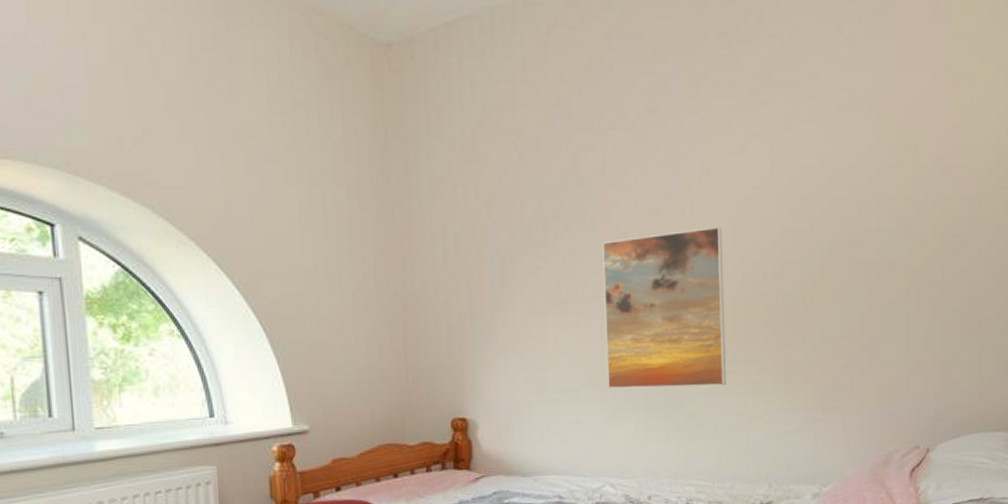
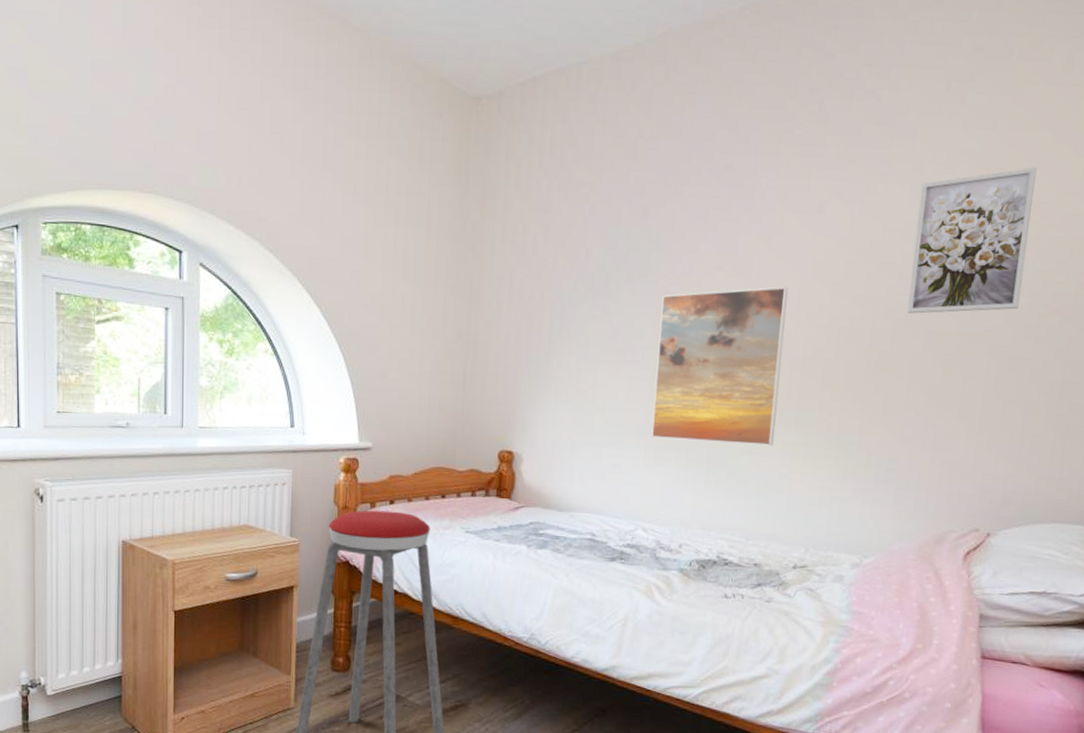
wall art: none [829,103,926,245] -> present [907,167,1037,314]

